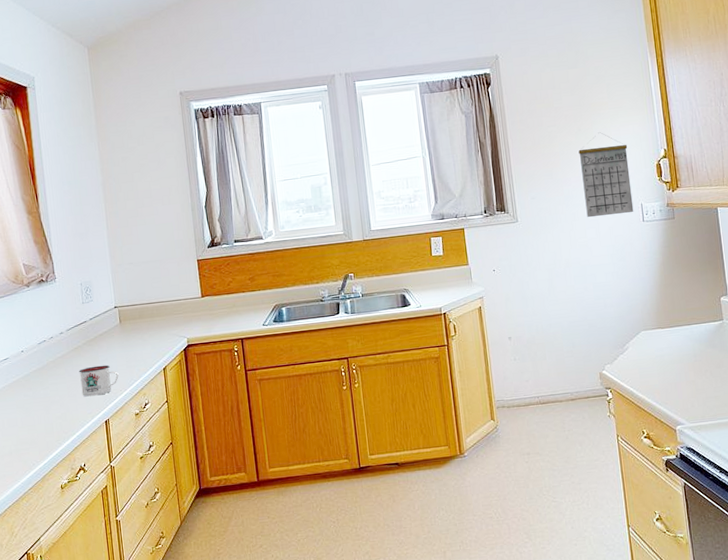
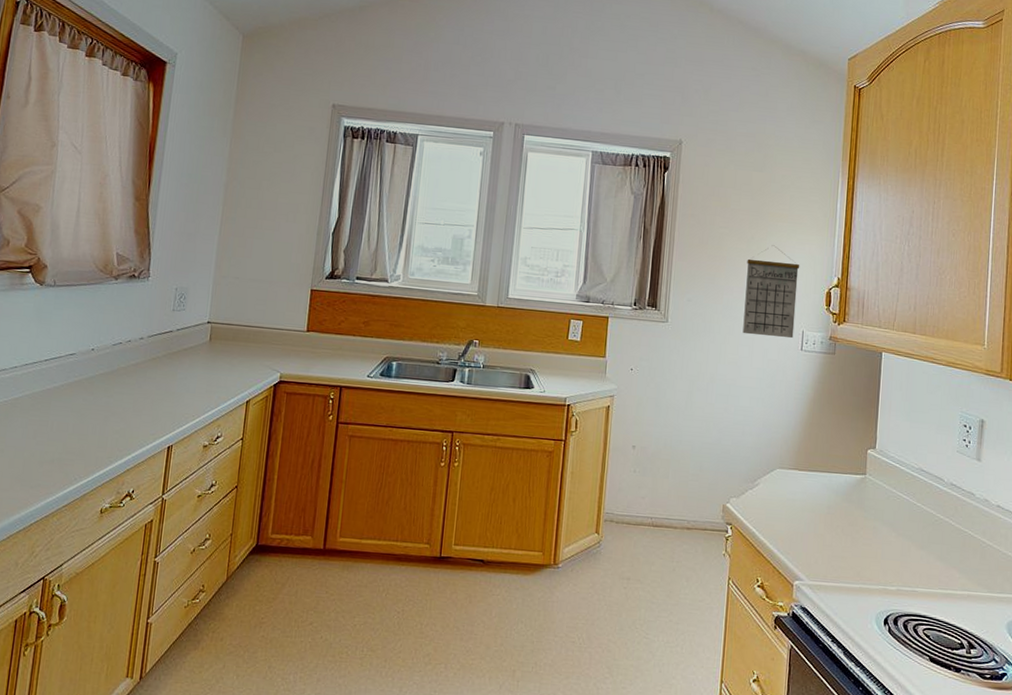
mug: present [78,364,119,397] -> none [149,382,195,417]

